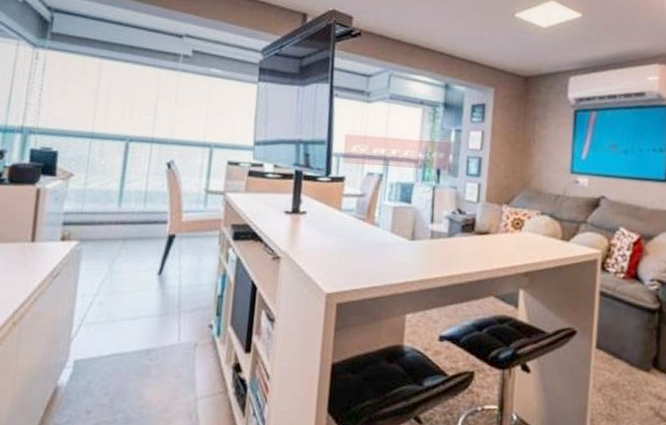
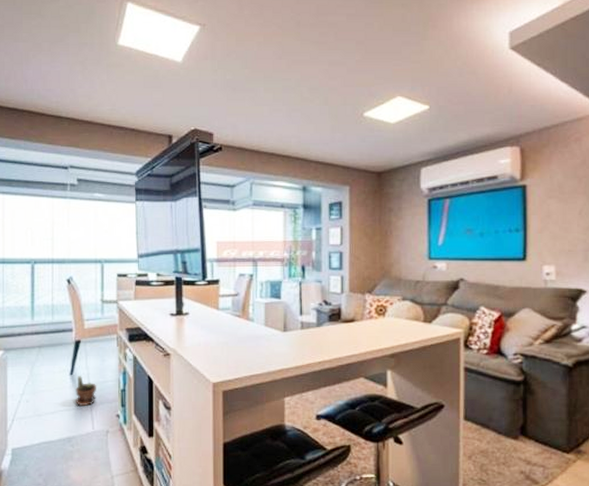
potted plant: none [161,276,190,314] -> present [76,376,97,407]

